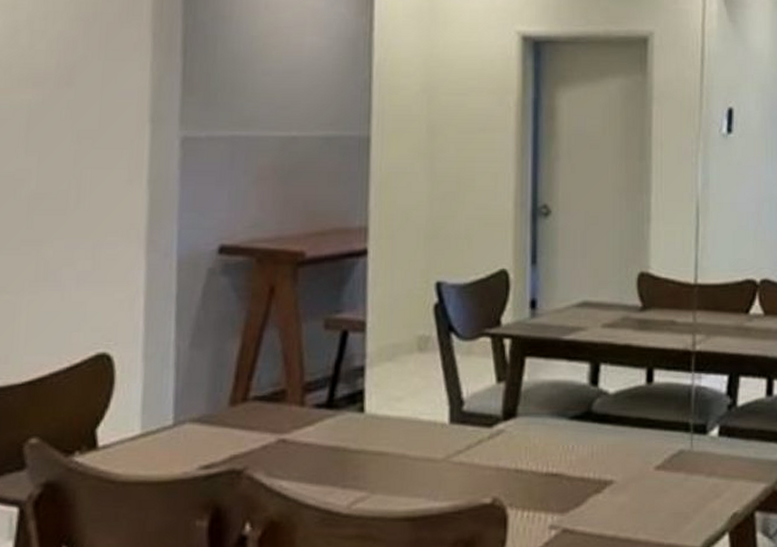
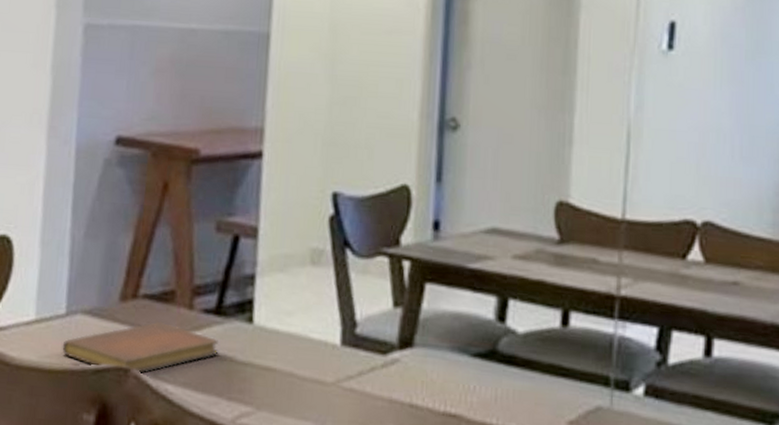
notebook: none [171,421,332,474] -> present [62,321,219,373]

